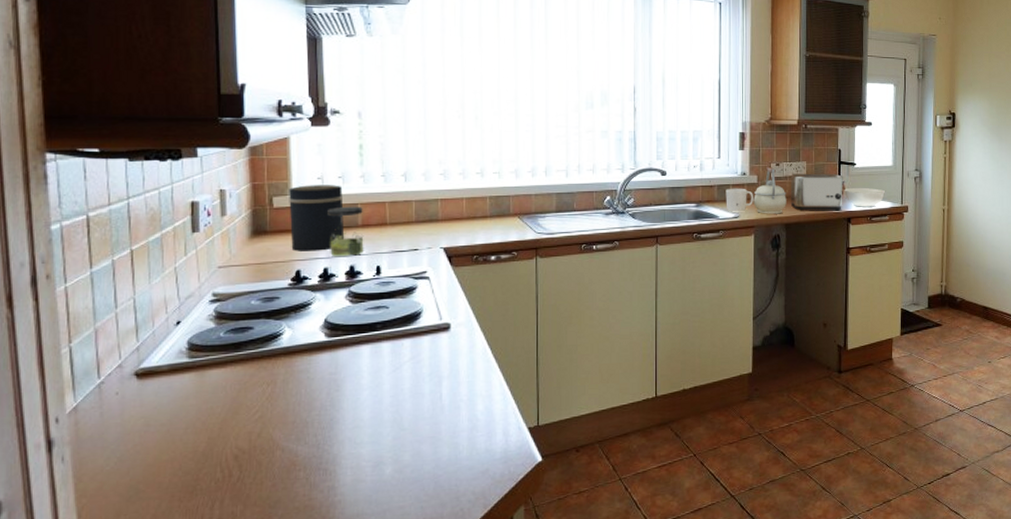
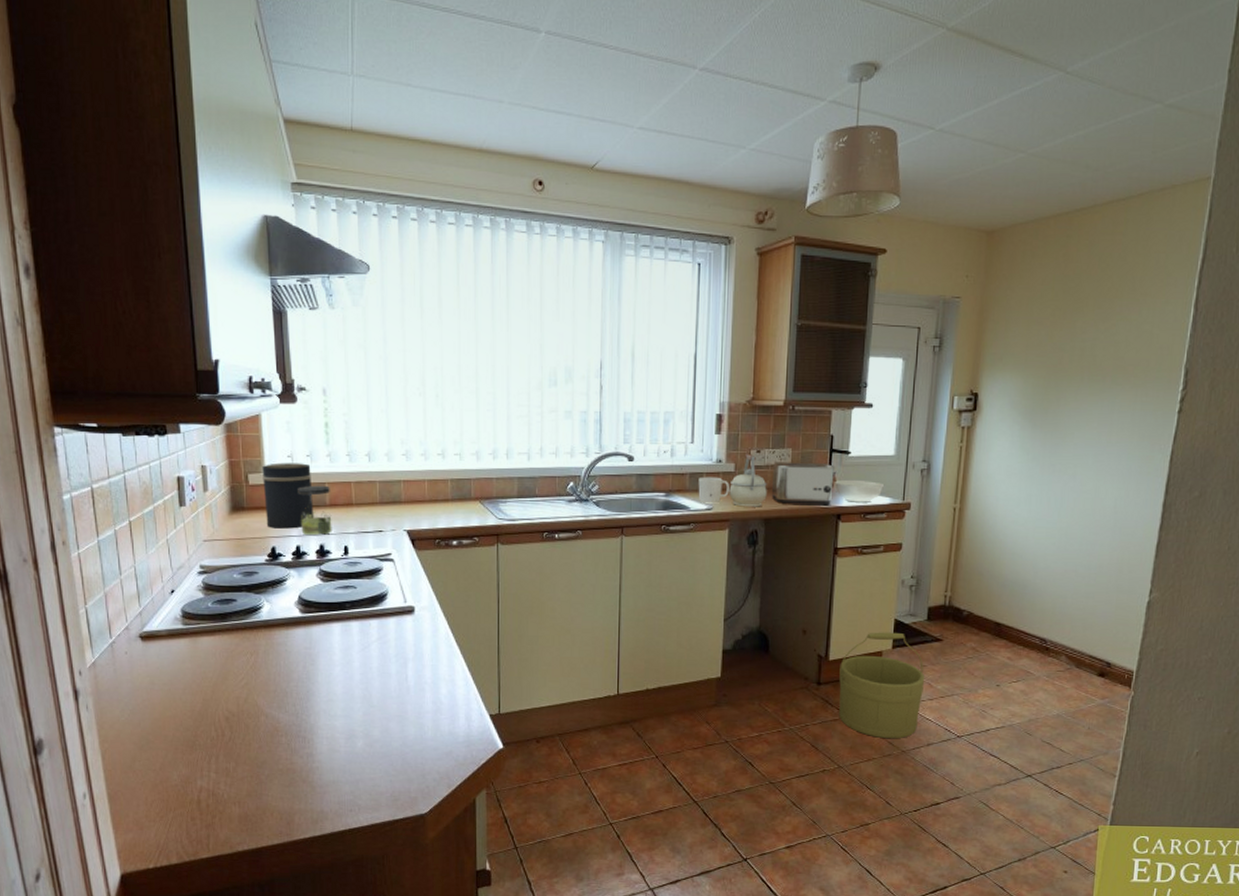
bucket: none [857,320,930,419] -> present [839,632,925,739]

